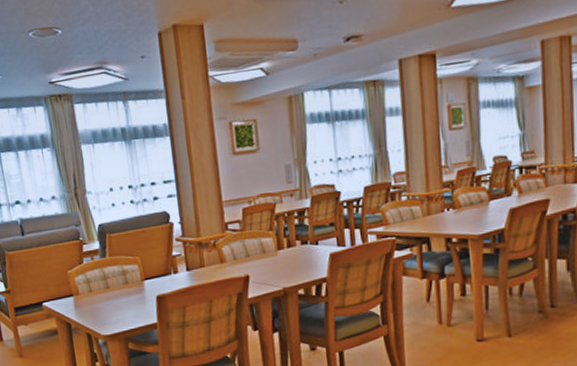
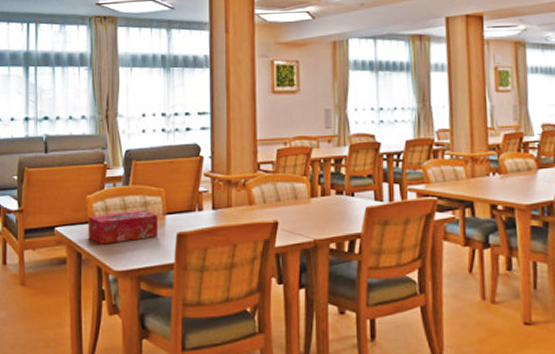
tissue box: none [72,278,139,314] -> present [88,210,158,245]

